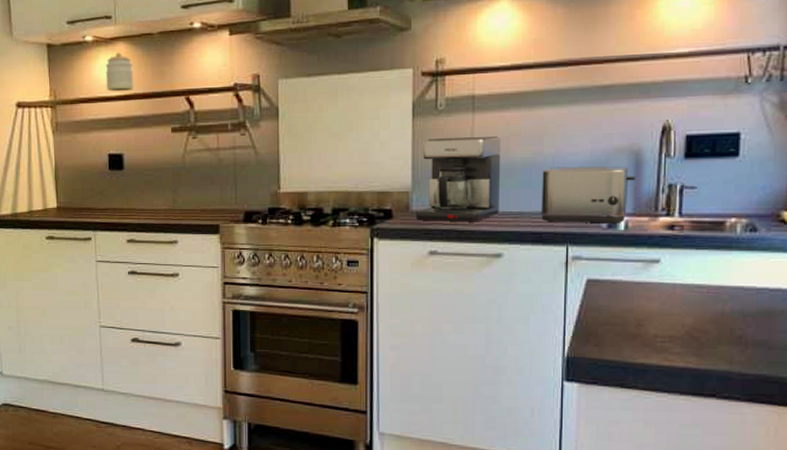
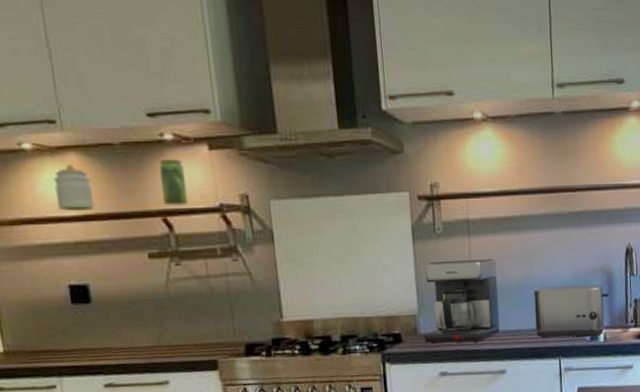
jar: none [186,44,208,87] -> present [158,158,189,207]

